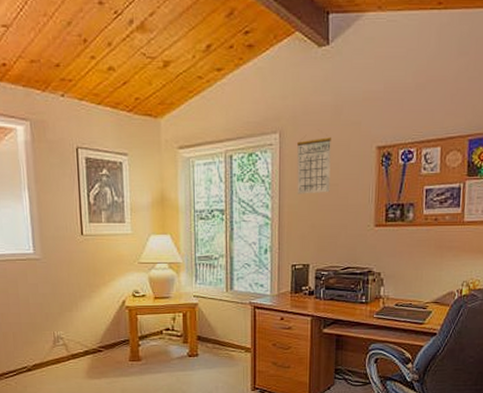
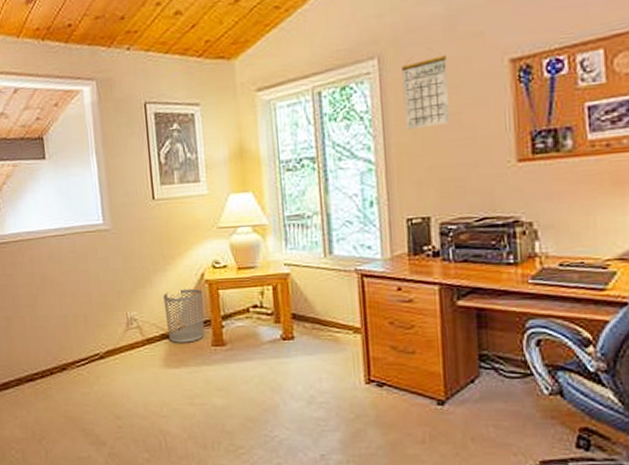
waste bin: none [88,313,124,358] -> present [163,288,205,343]

